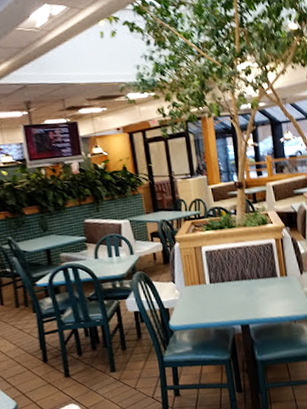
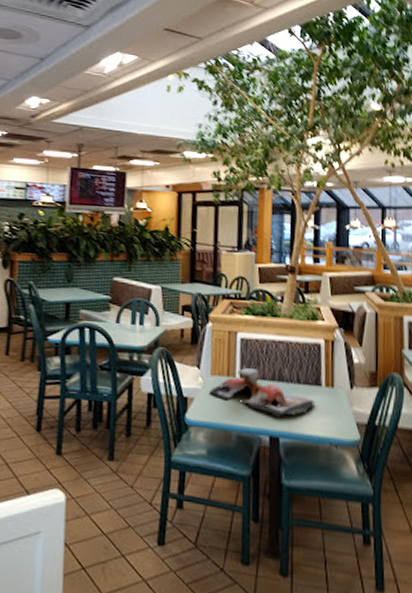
food tray: none [186,274,275,308] -> present [209,368,316,417]

